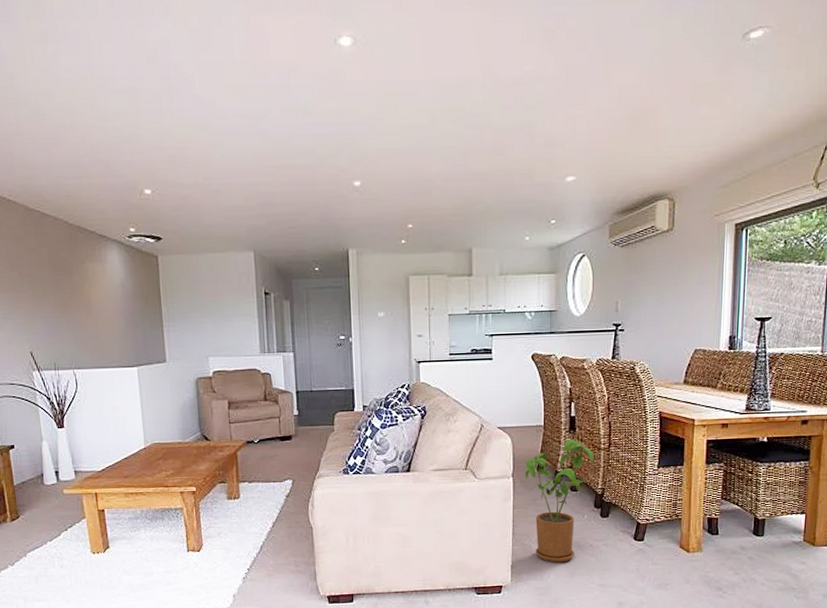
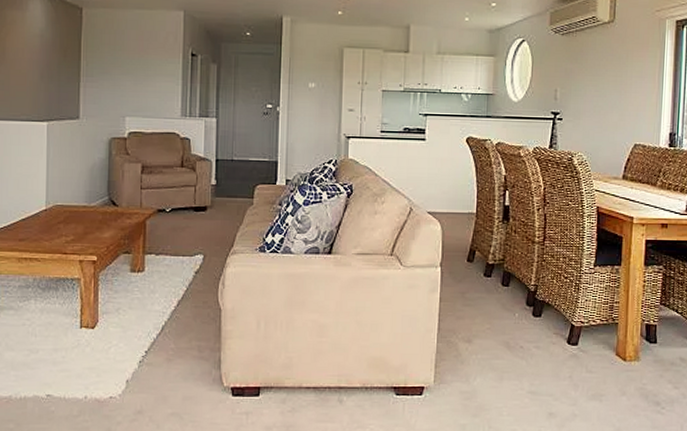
house plant: present [524,439,598,563] -> none [453,230,532,364]

